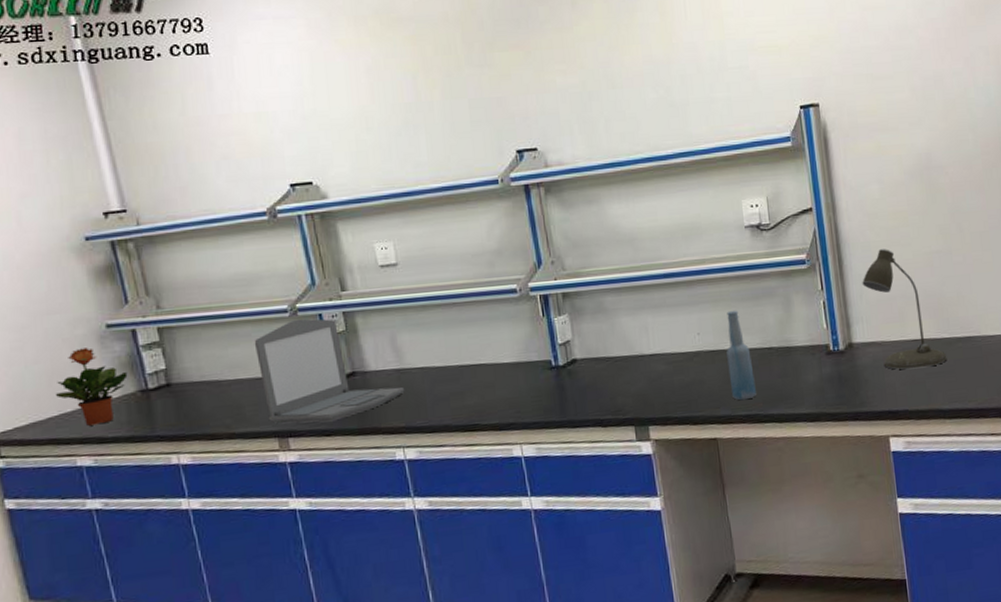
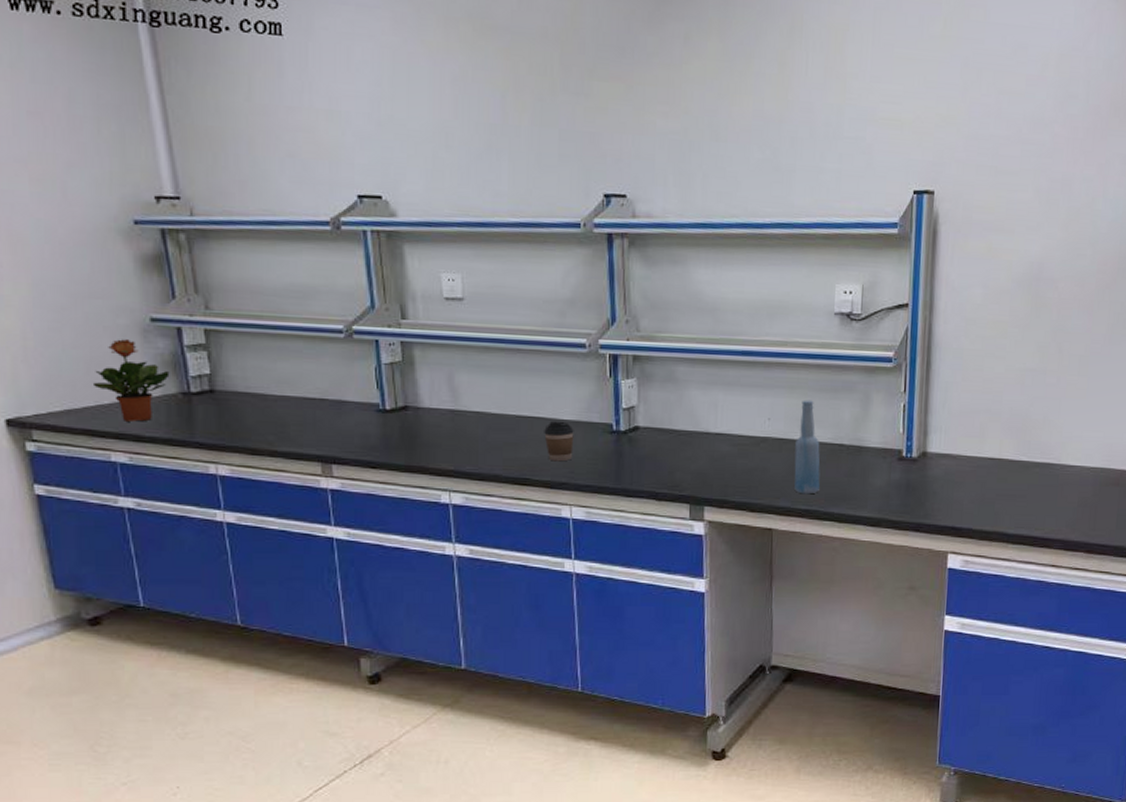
laptop: present [254,318,405,424] -> none [305,342,457,454]
coffee cup: none [487,364,517,404] -> present [544,420,574,462]
desk lamp: present [862,249,947,370] -> none [947,358,1022,489]

